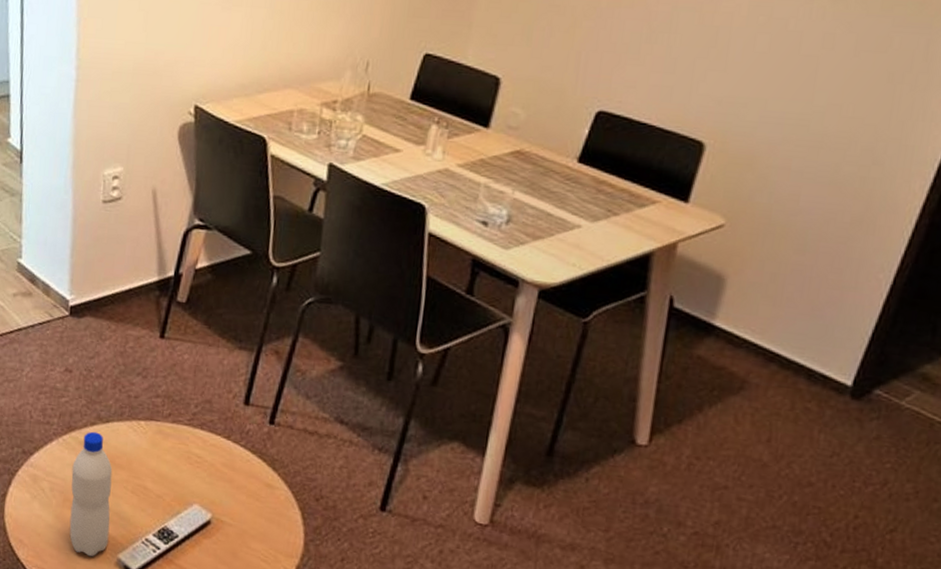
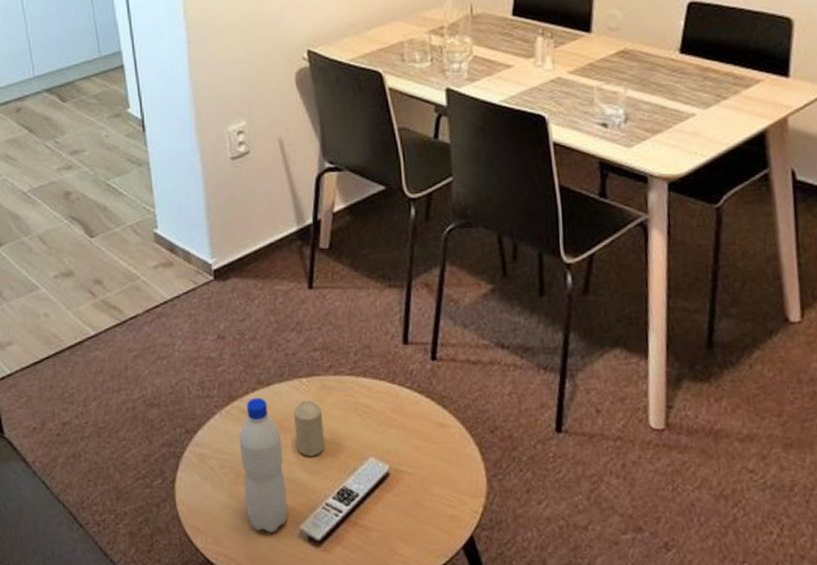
candle: none [125,441,156,495] -> present [294,400,325,456]

